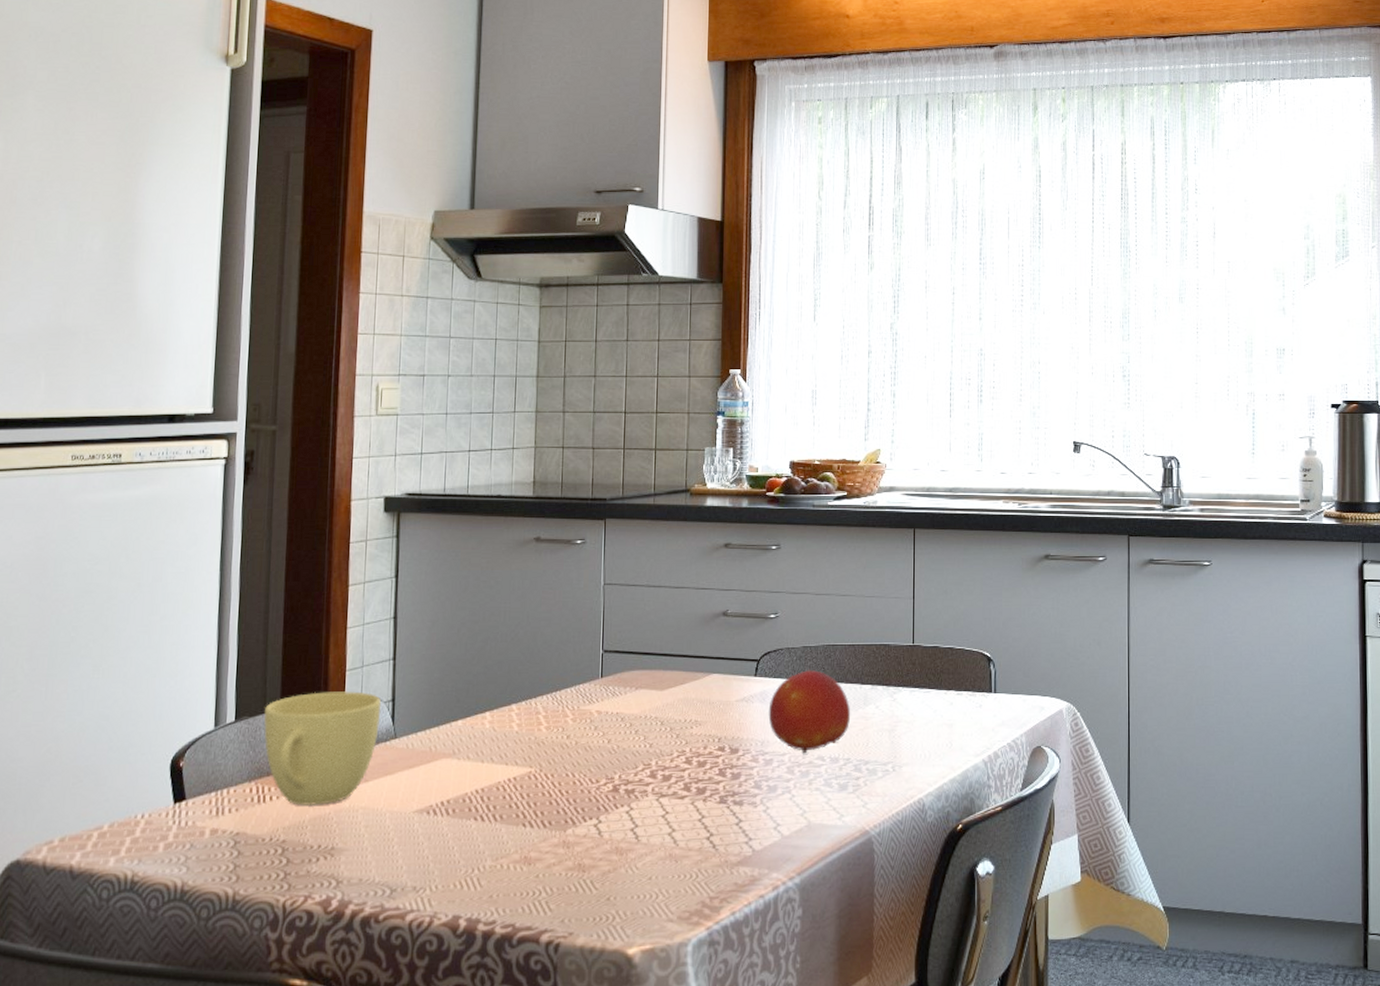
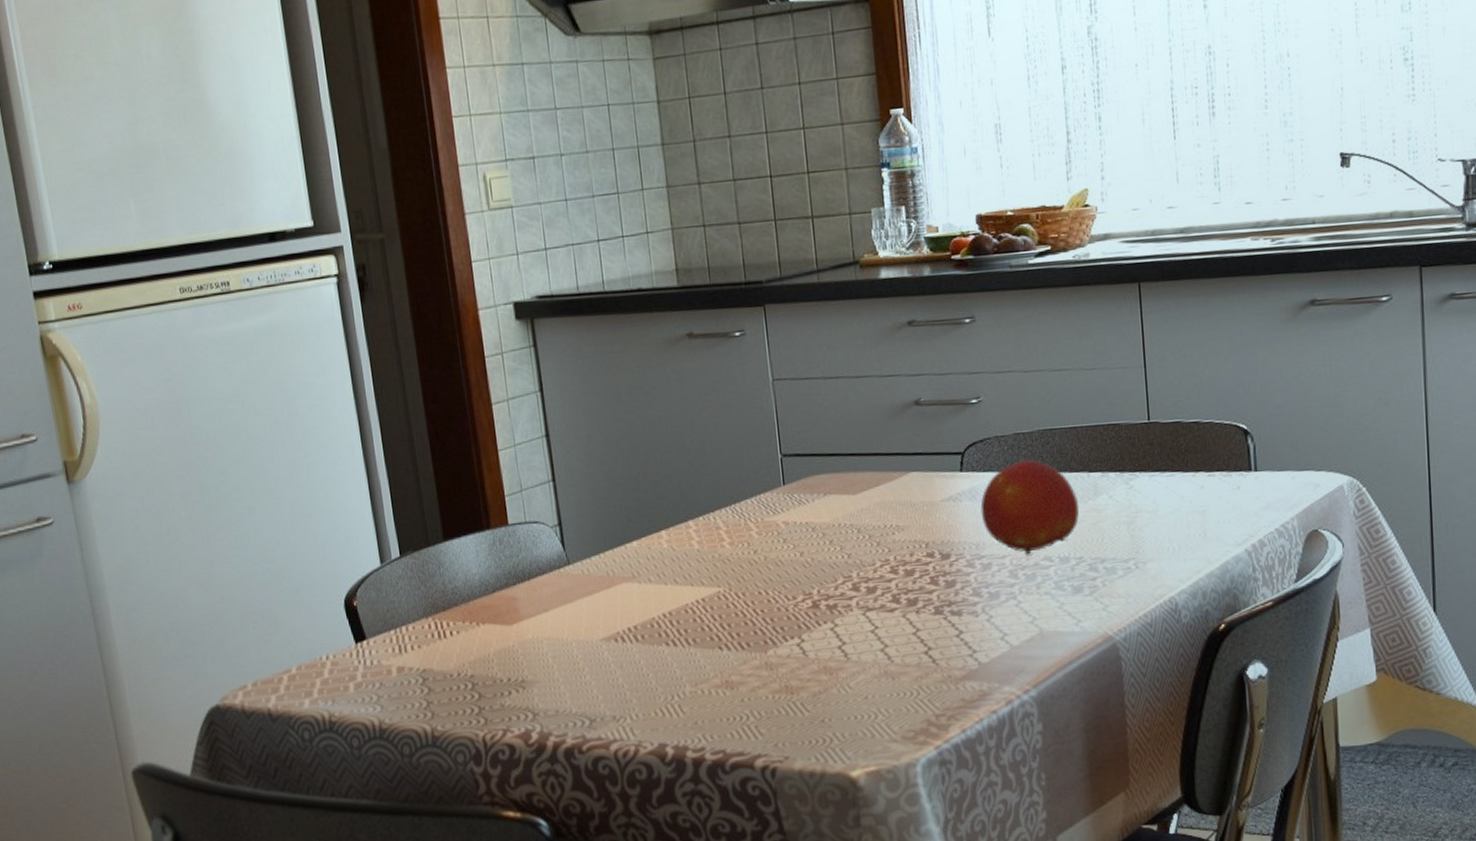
cup: present [264,691,382,807] -> none [427,517,550,640]

